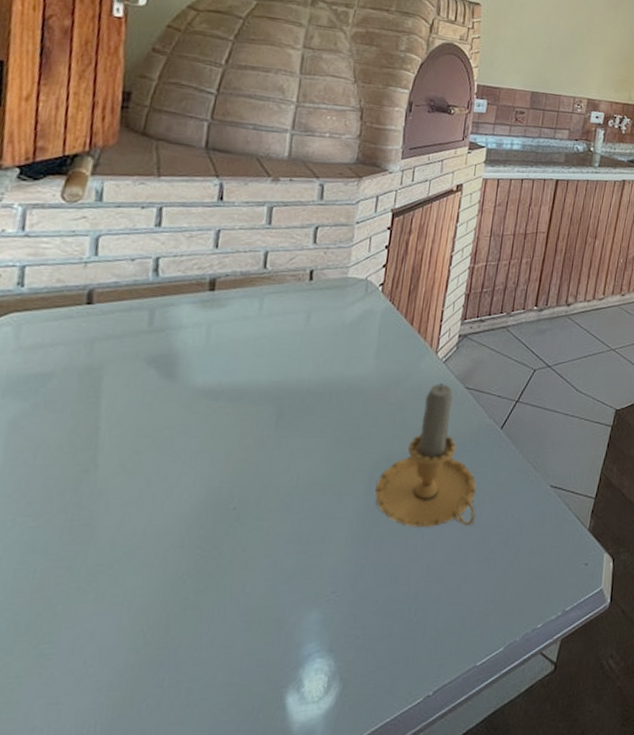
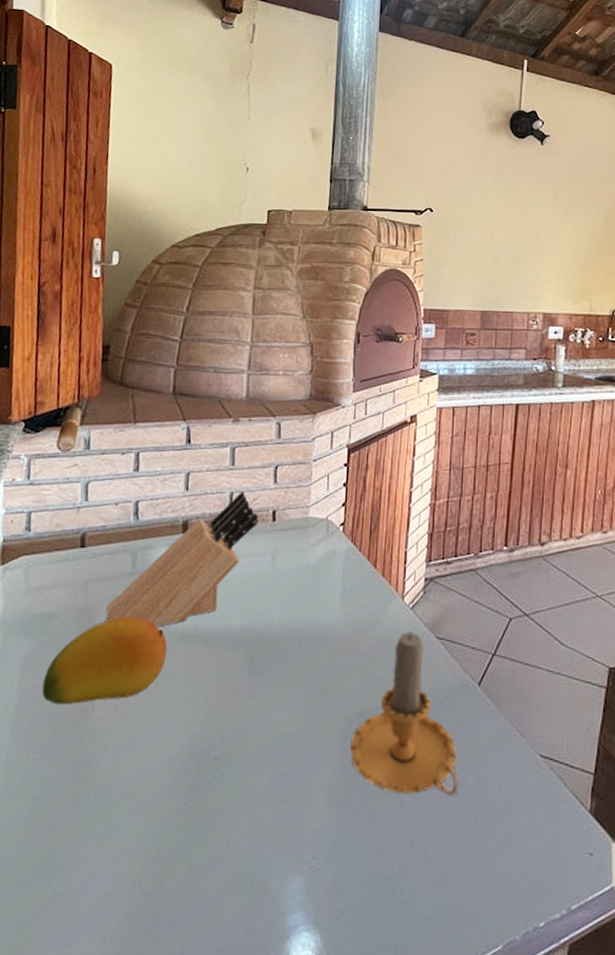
fruit: none [32,374,186,467] -> present [42,616,167,705]
knife block: none [115,251,295,384] -> present [106,491,259,627]

